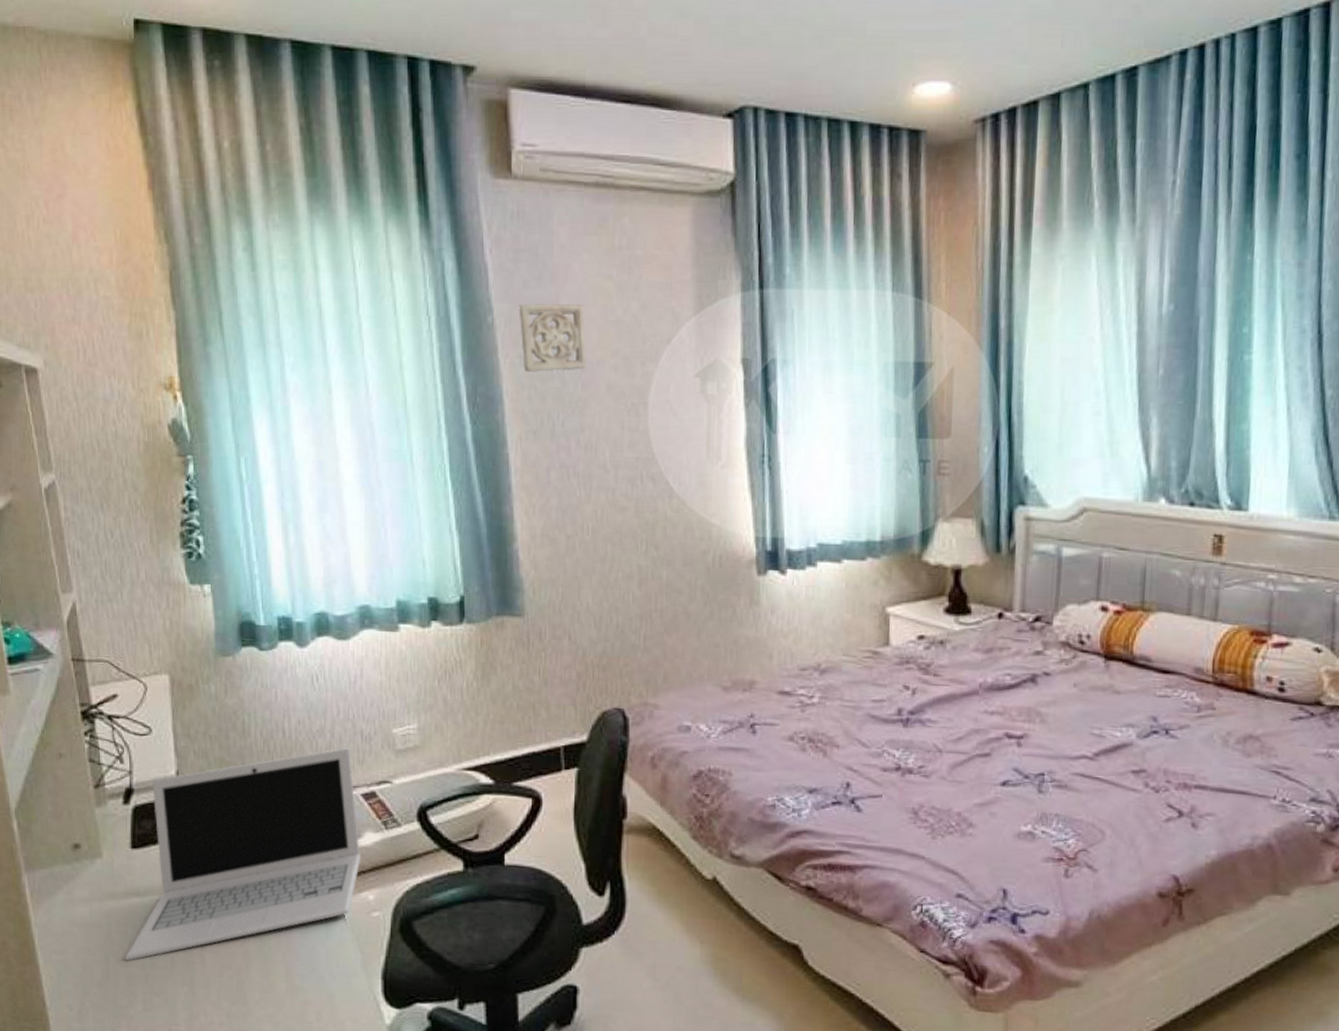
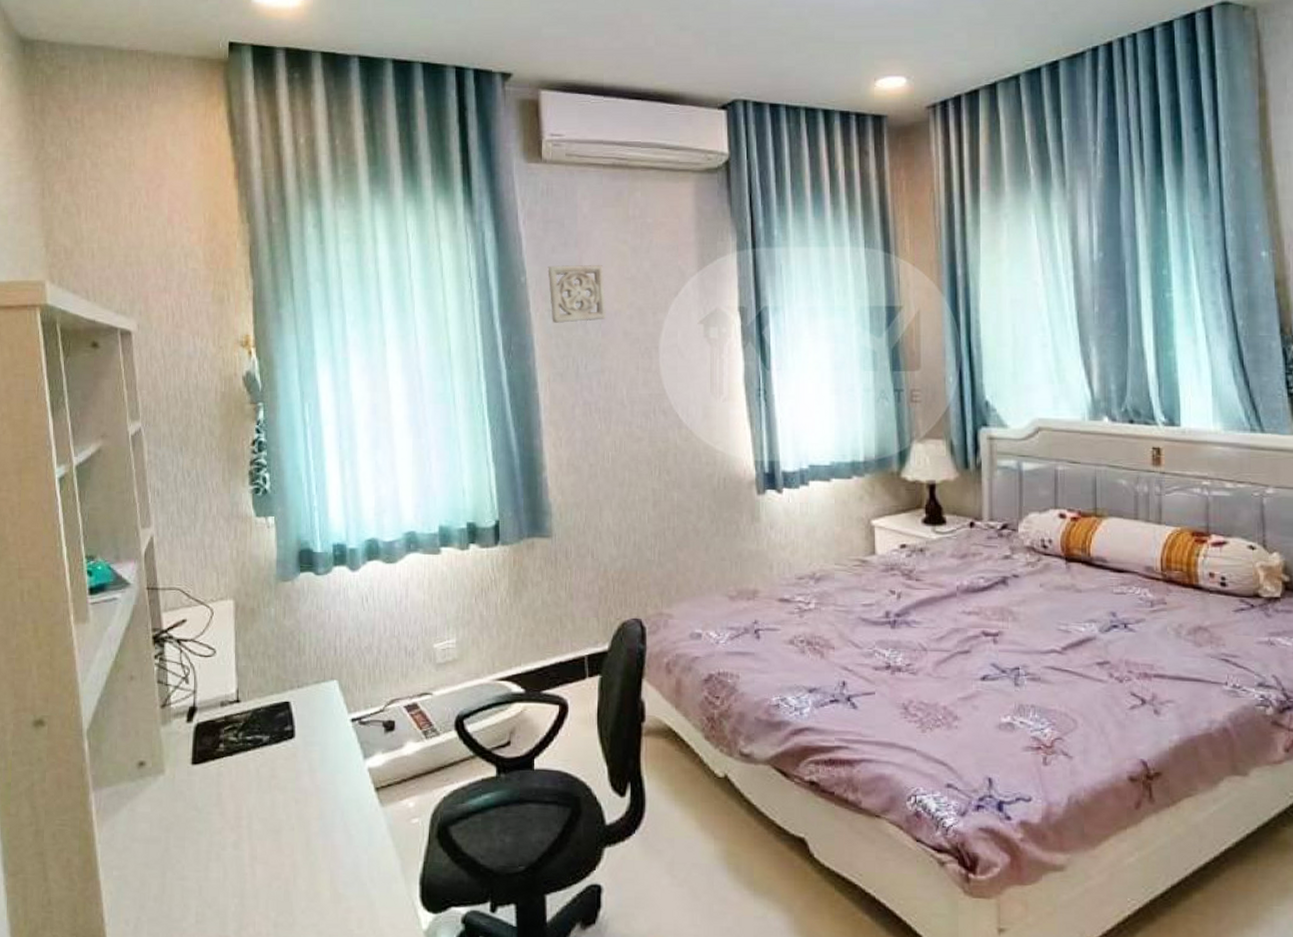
laptop: present [124,748,361,961] -> none [180,663,403,874]

